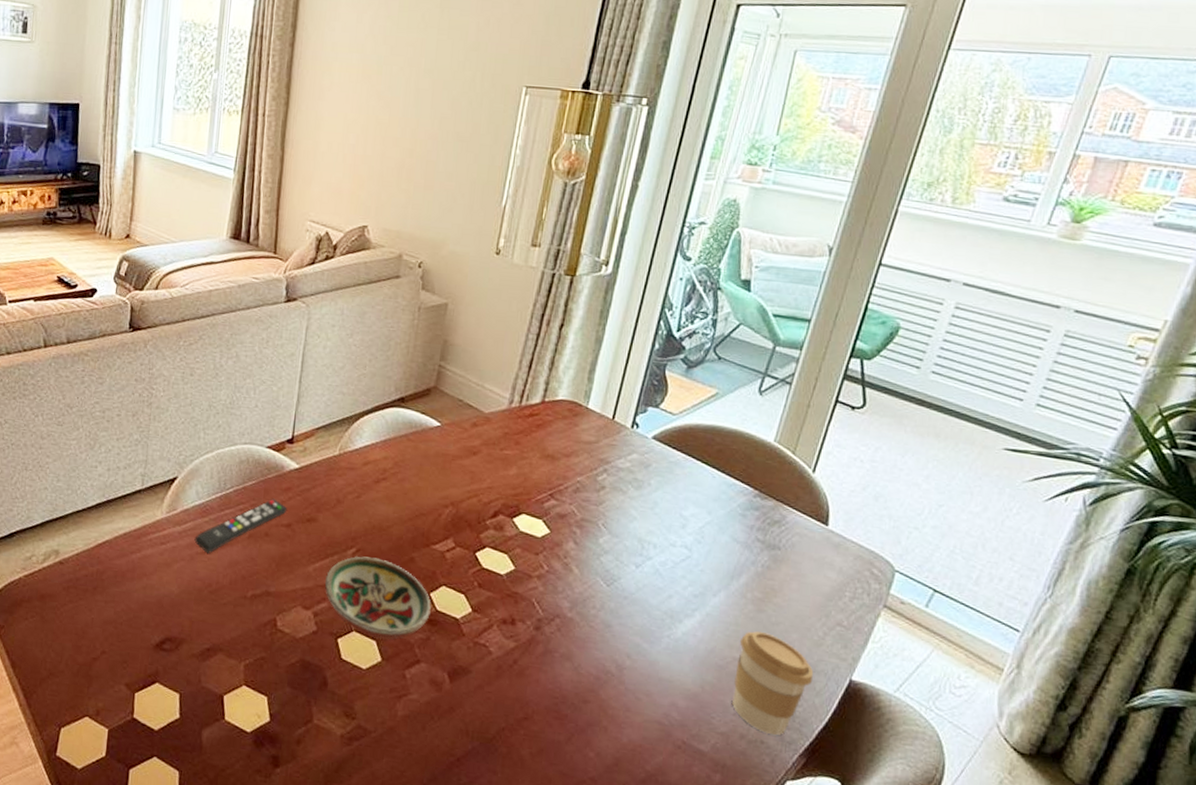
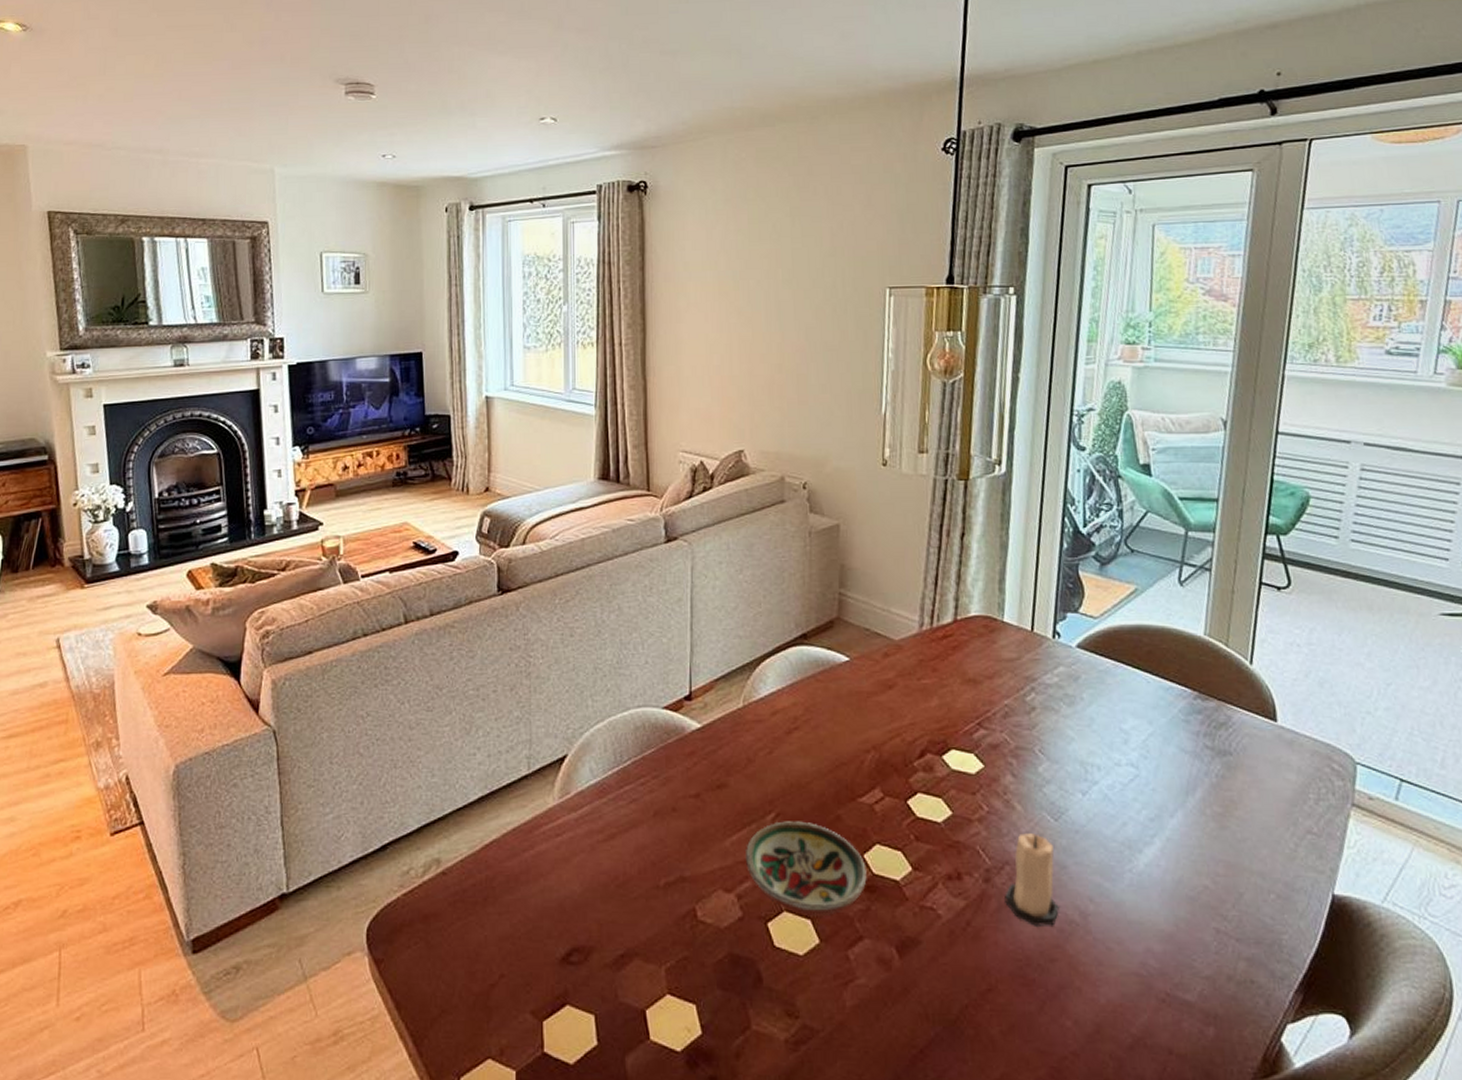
remote control: present [194,498,288,554] -> none [593,766,694,840]
candle: none [551,593,603,673] -> present [1004,833,1059,926]
coffee cup: present [732,631,814,736] -> none [1208,852,1294,972]

